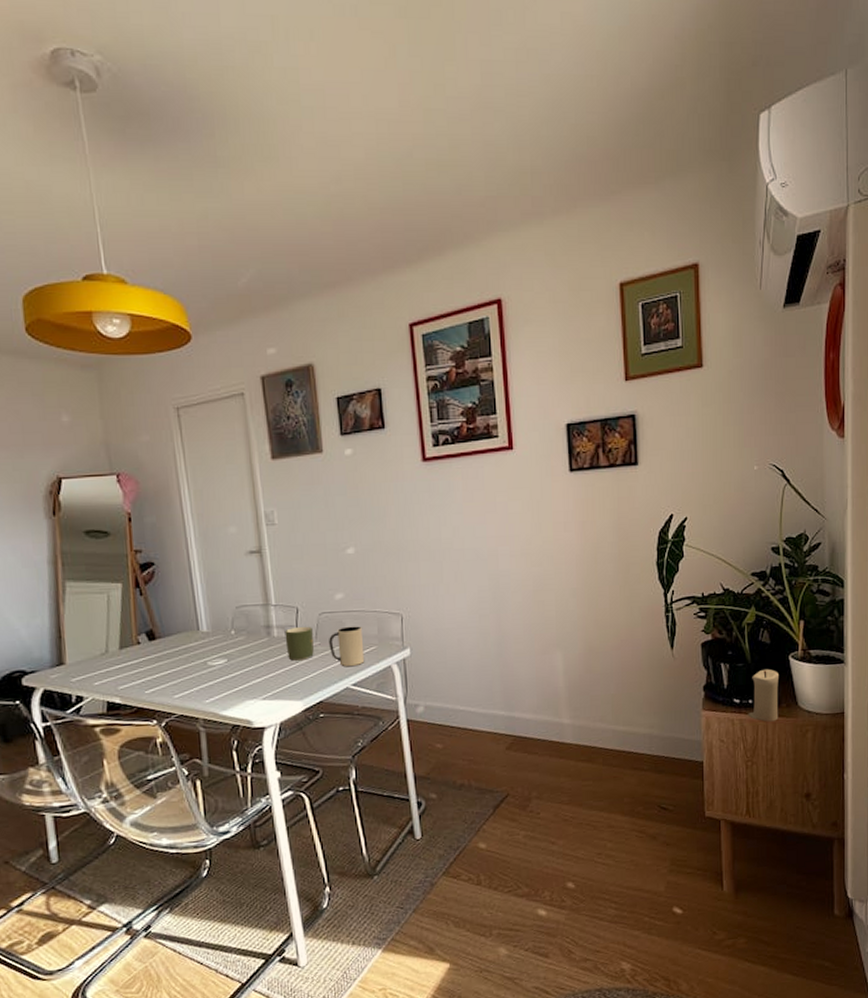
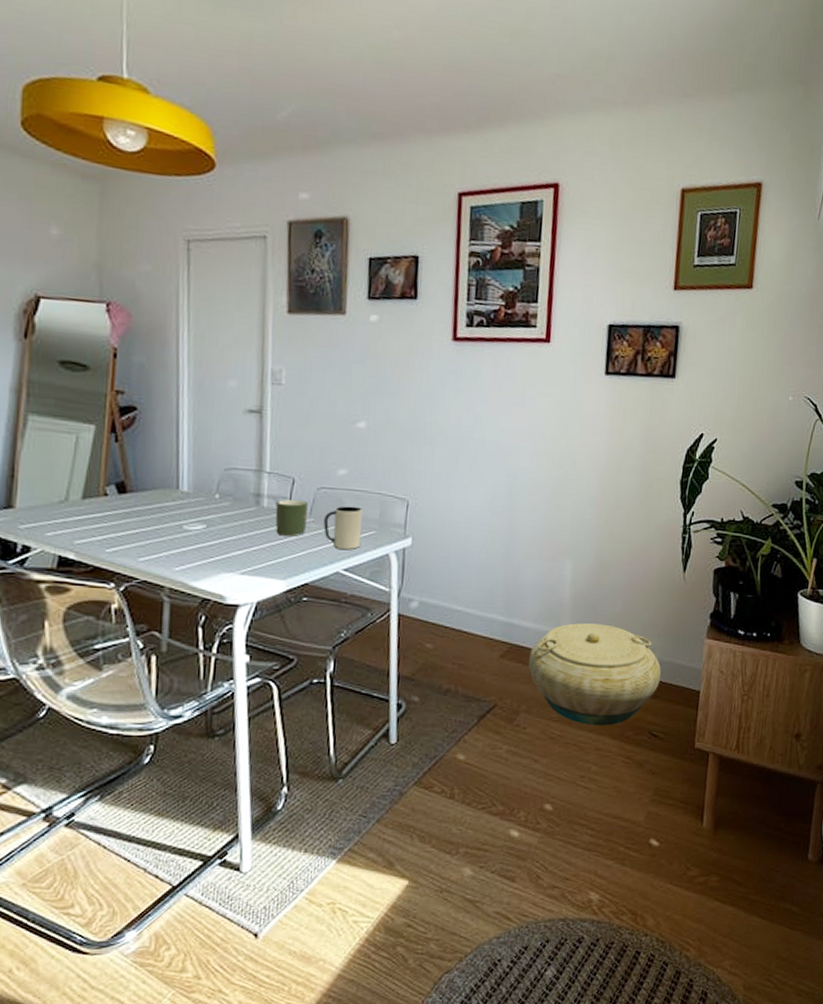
basket: none [533,707,662,805] -> present [528,623,661,726]
candle: present [747,669,780,722] -> none [750,603,787,657]

